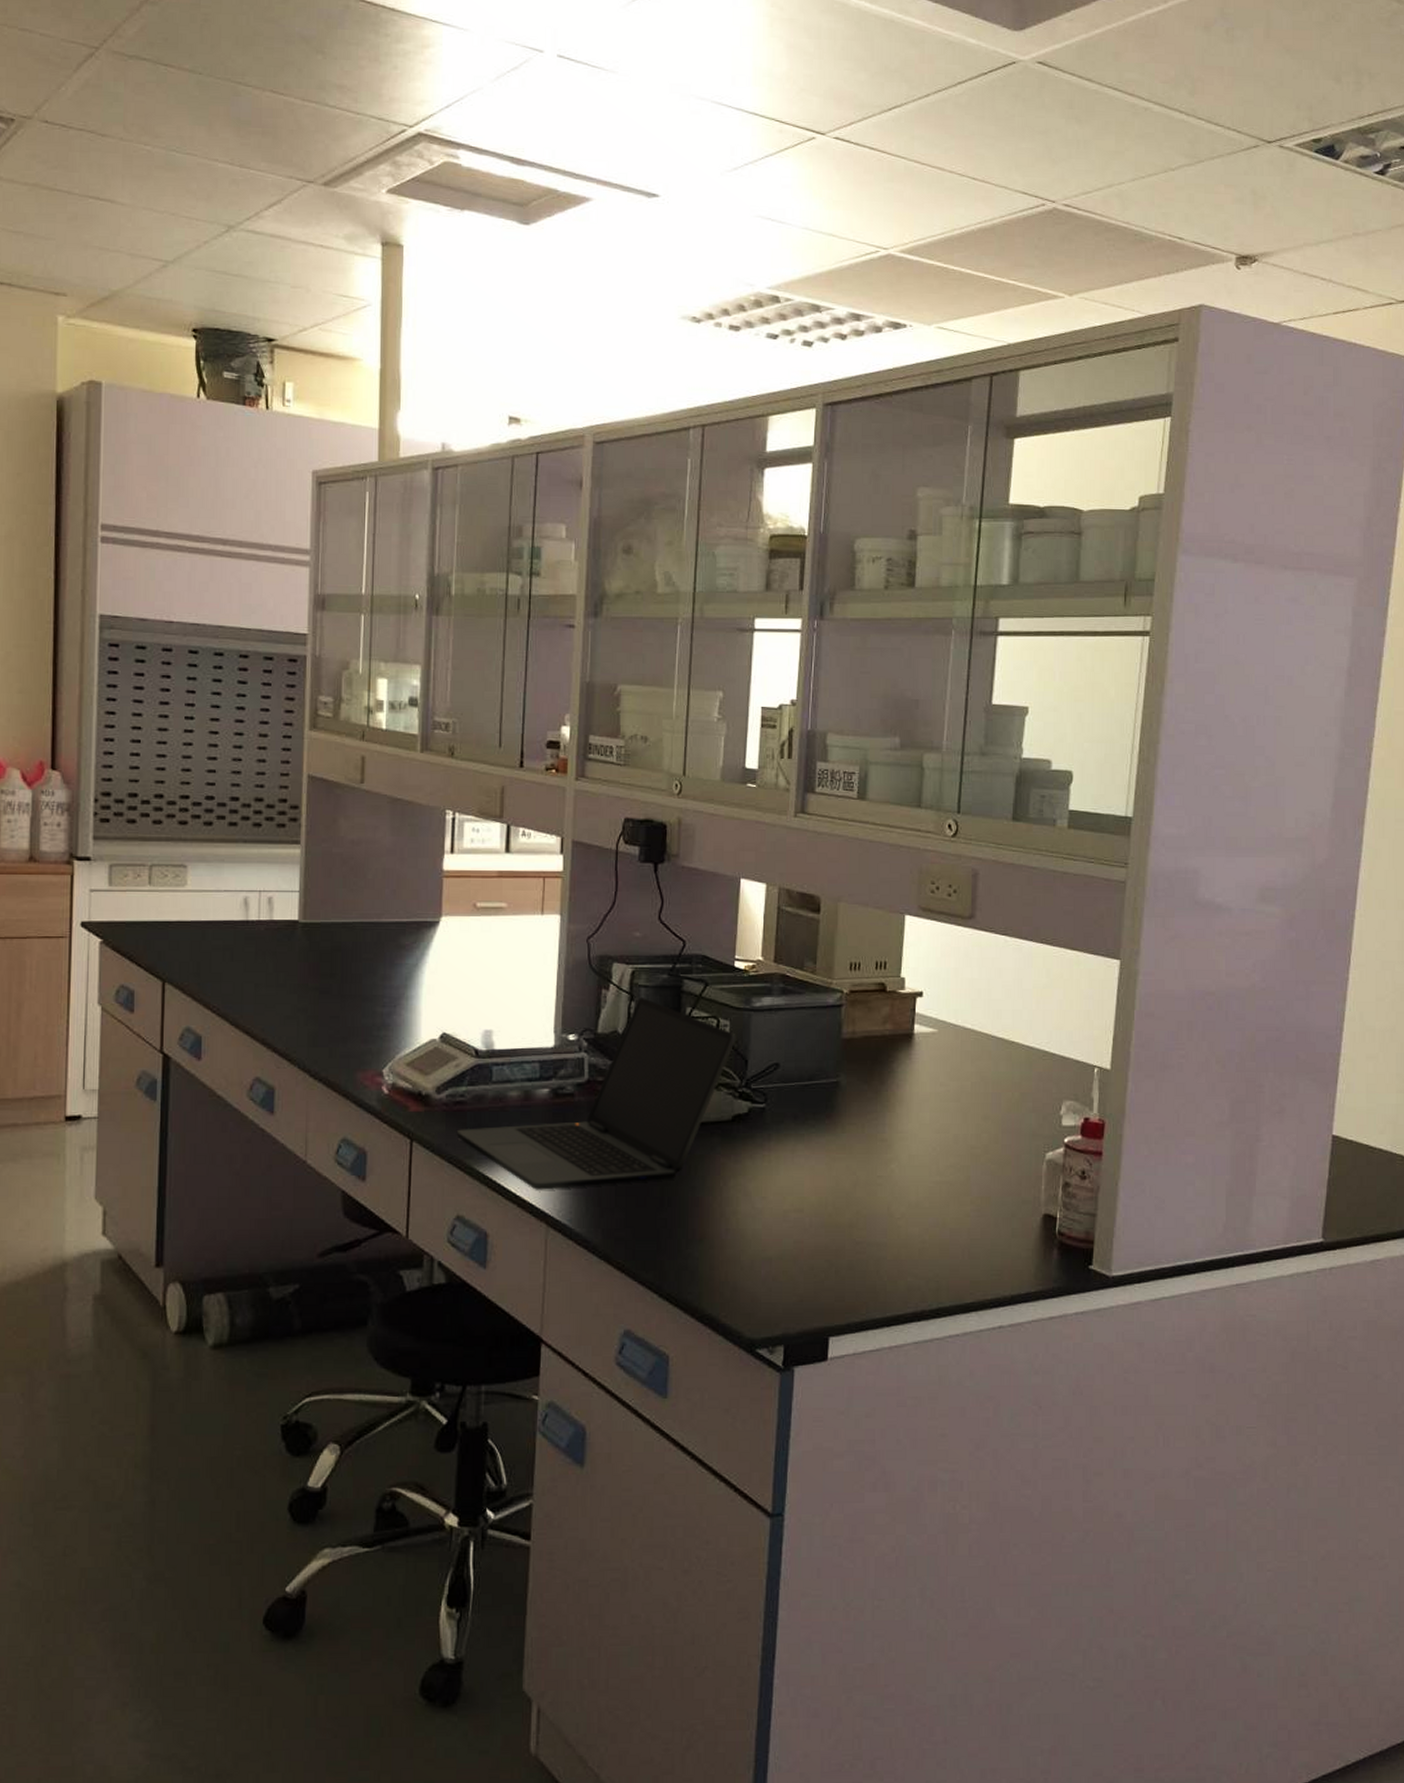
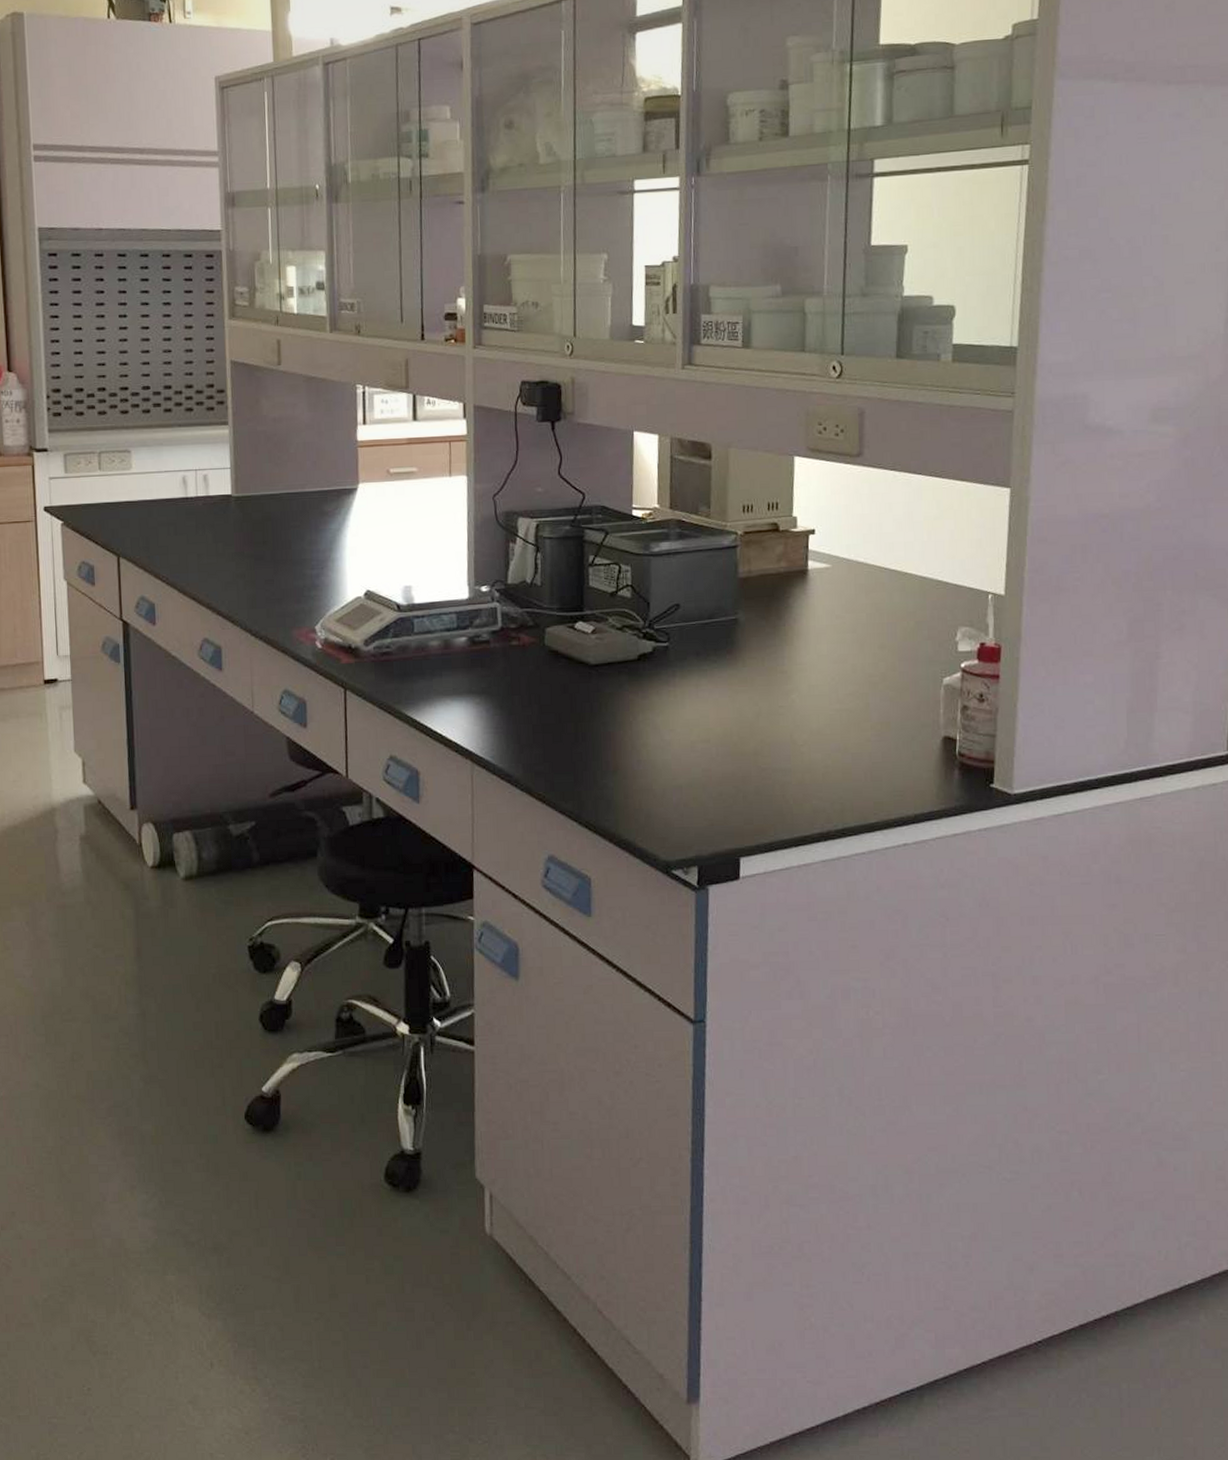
laptop: present [456,998,736,1190] -> none [384,549,638,731]

